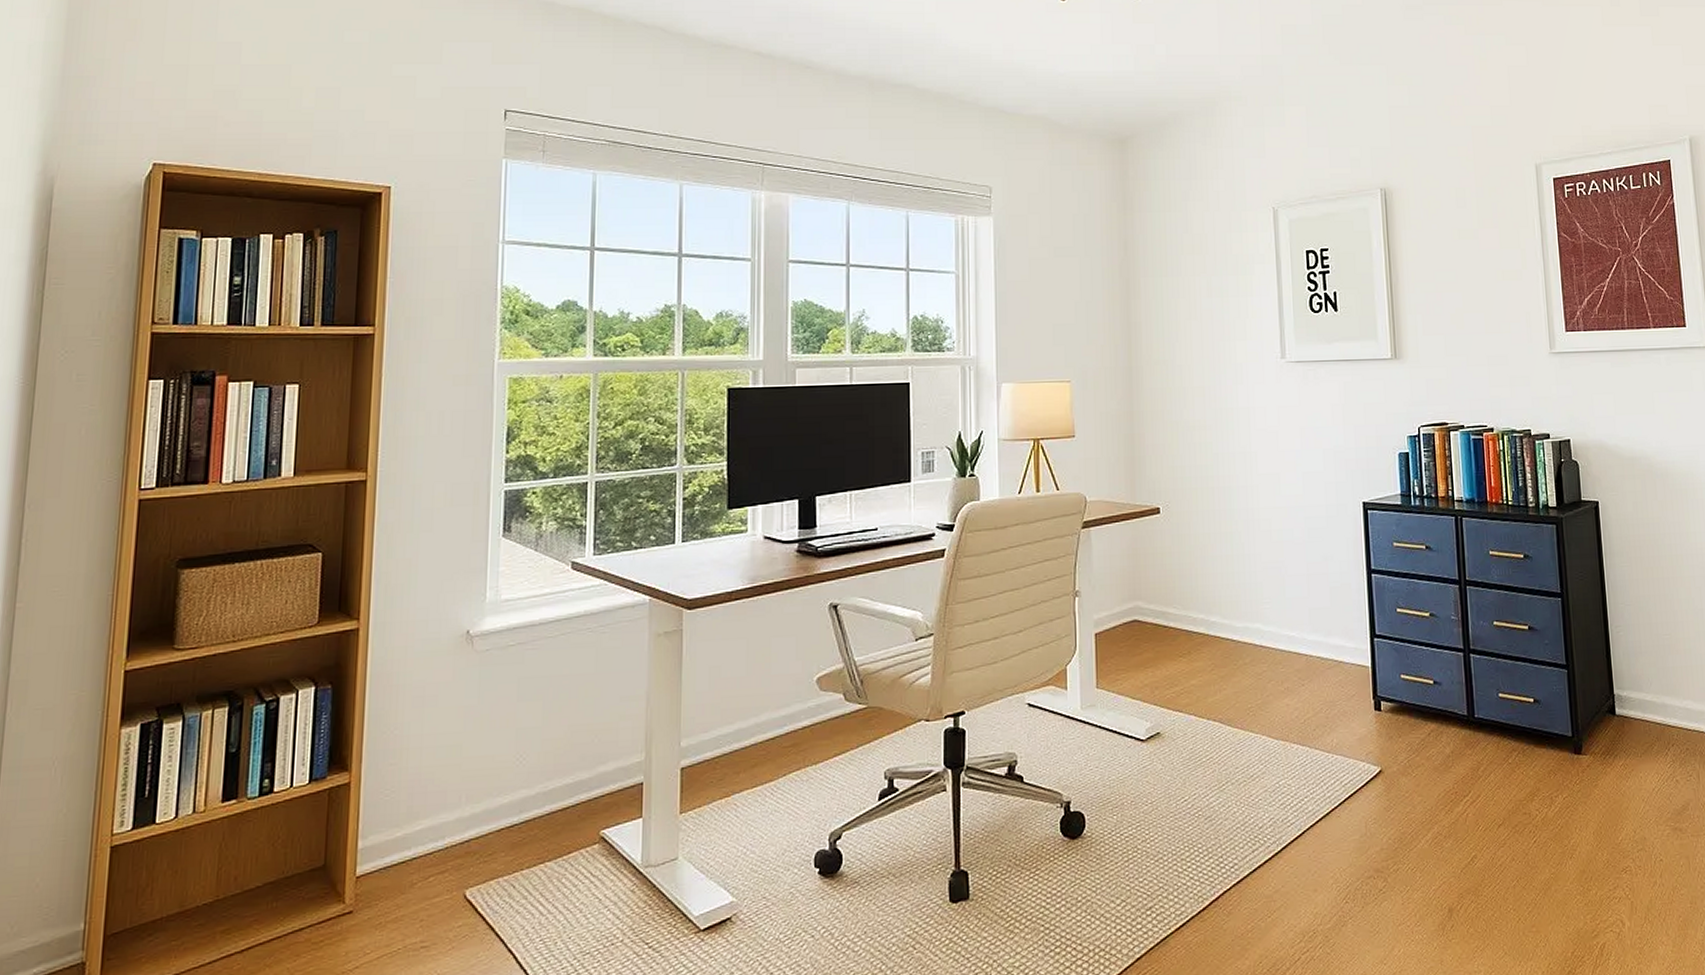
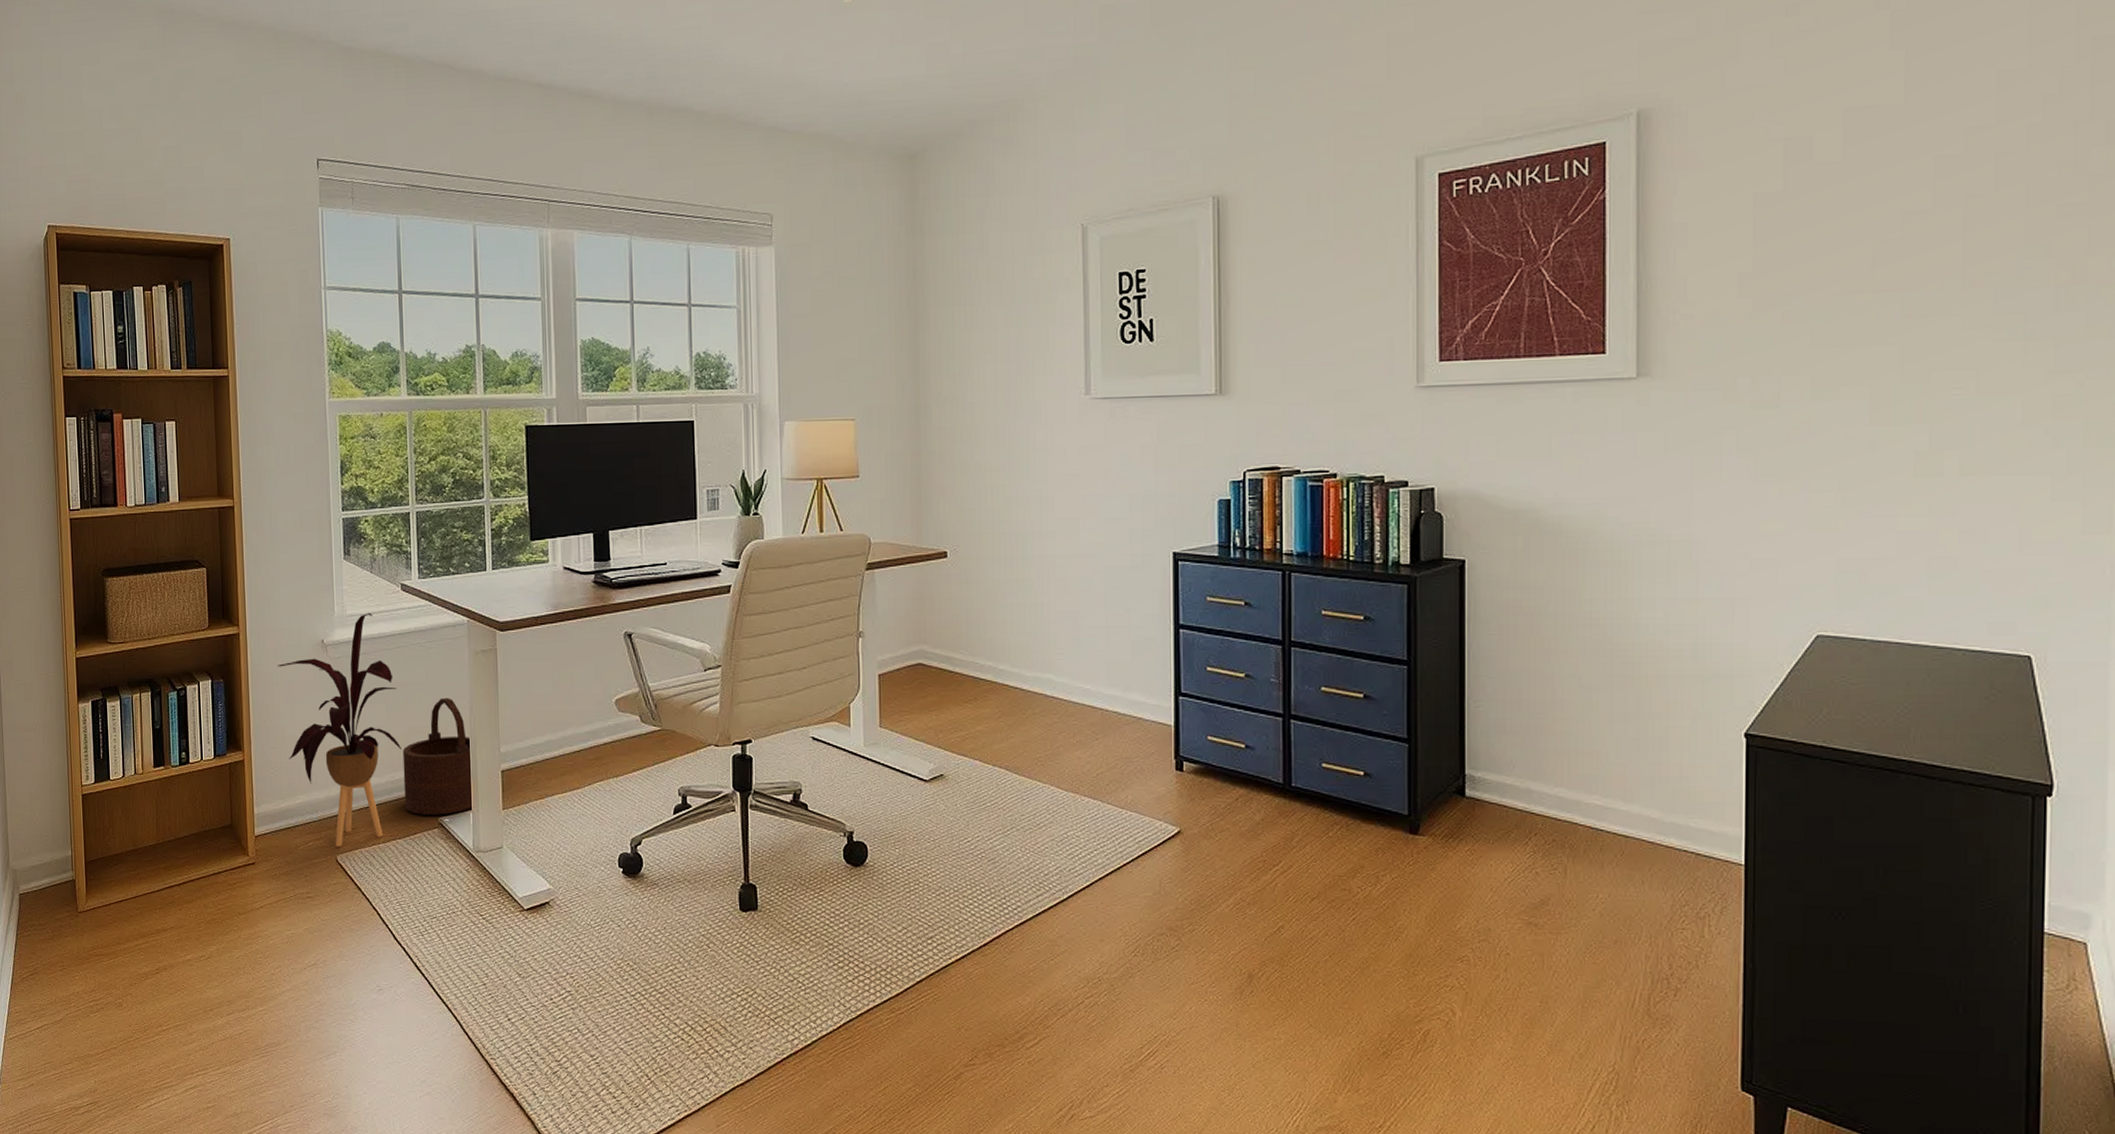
house plant: none [407,597,560,880] -> present [278,613,402,847]
wooden bucket: none [558,688,646,829] -> present [402,697,474,815]

